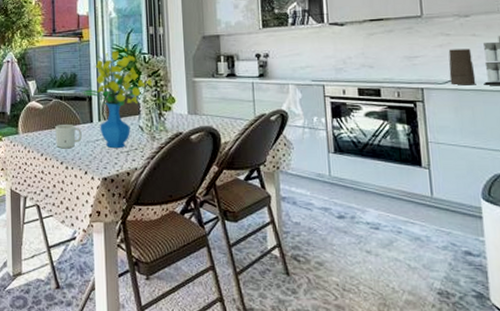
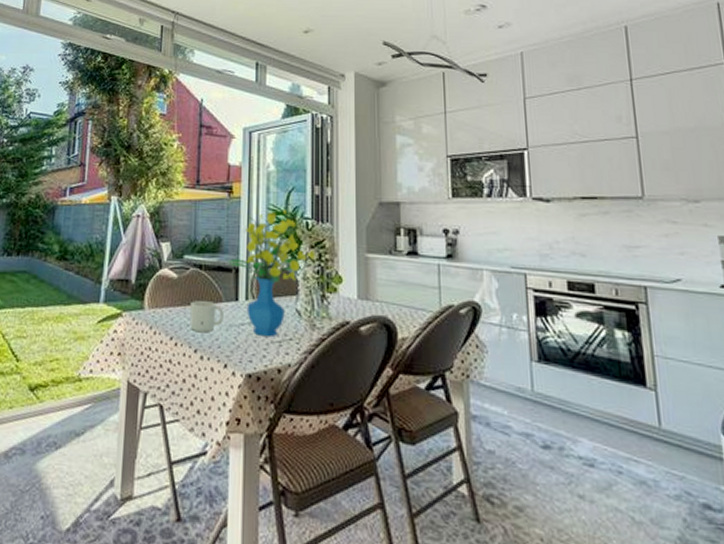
canister: present [448,49,476,86] -> none [676,240,711,287]

